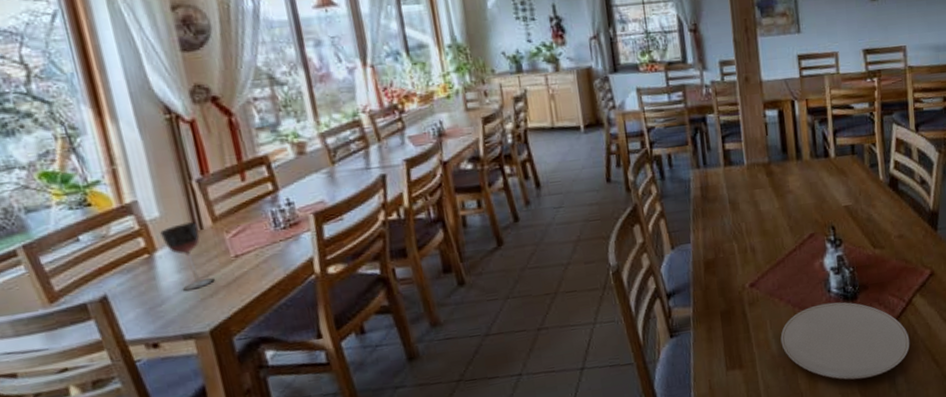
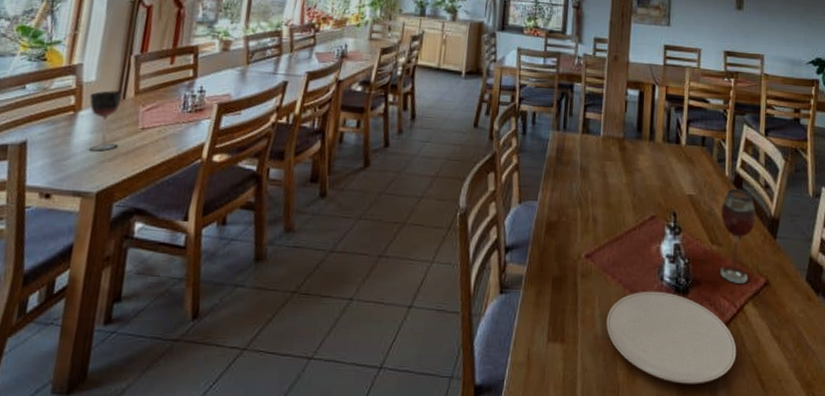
wineglass: none [879,190,915,281] -> present [720,188,756,284]

